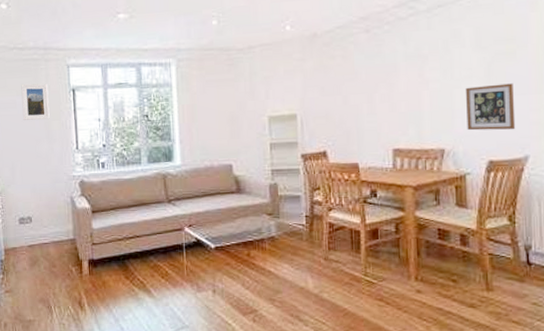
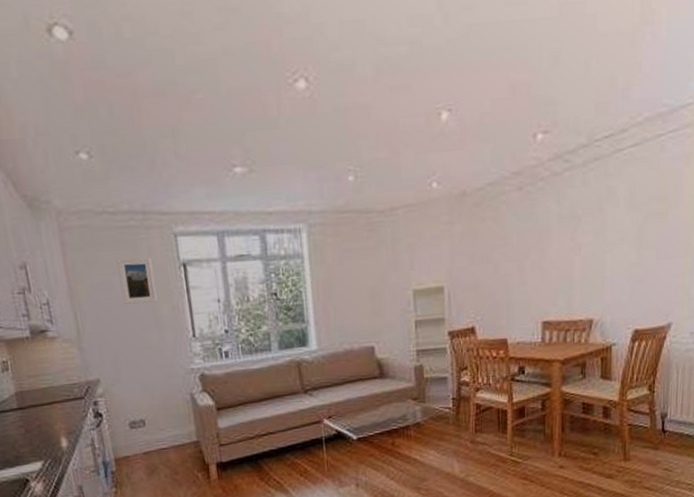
picture frame: present [465,83,516,131] -> none [616,246,663,299]

